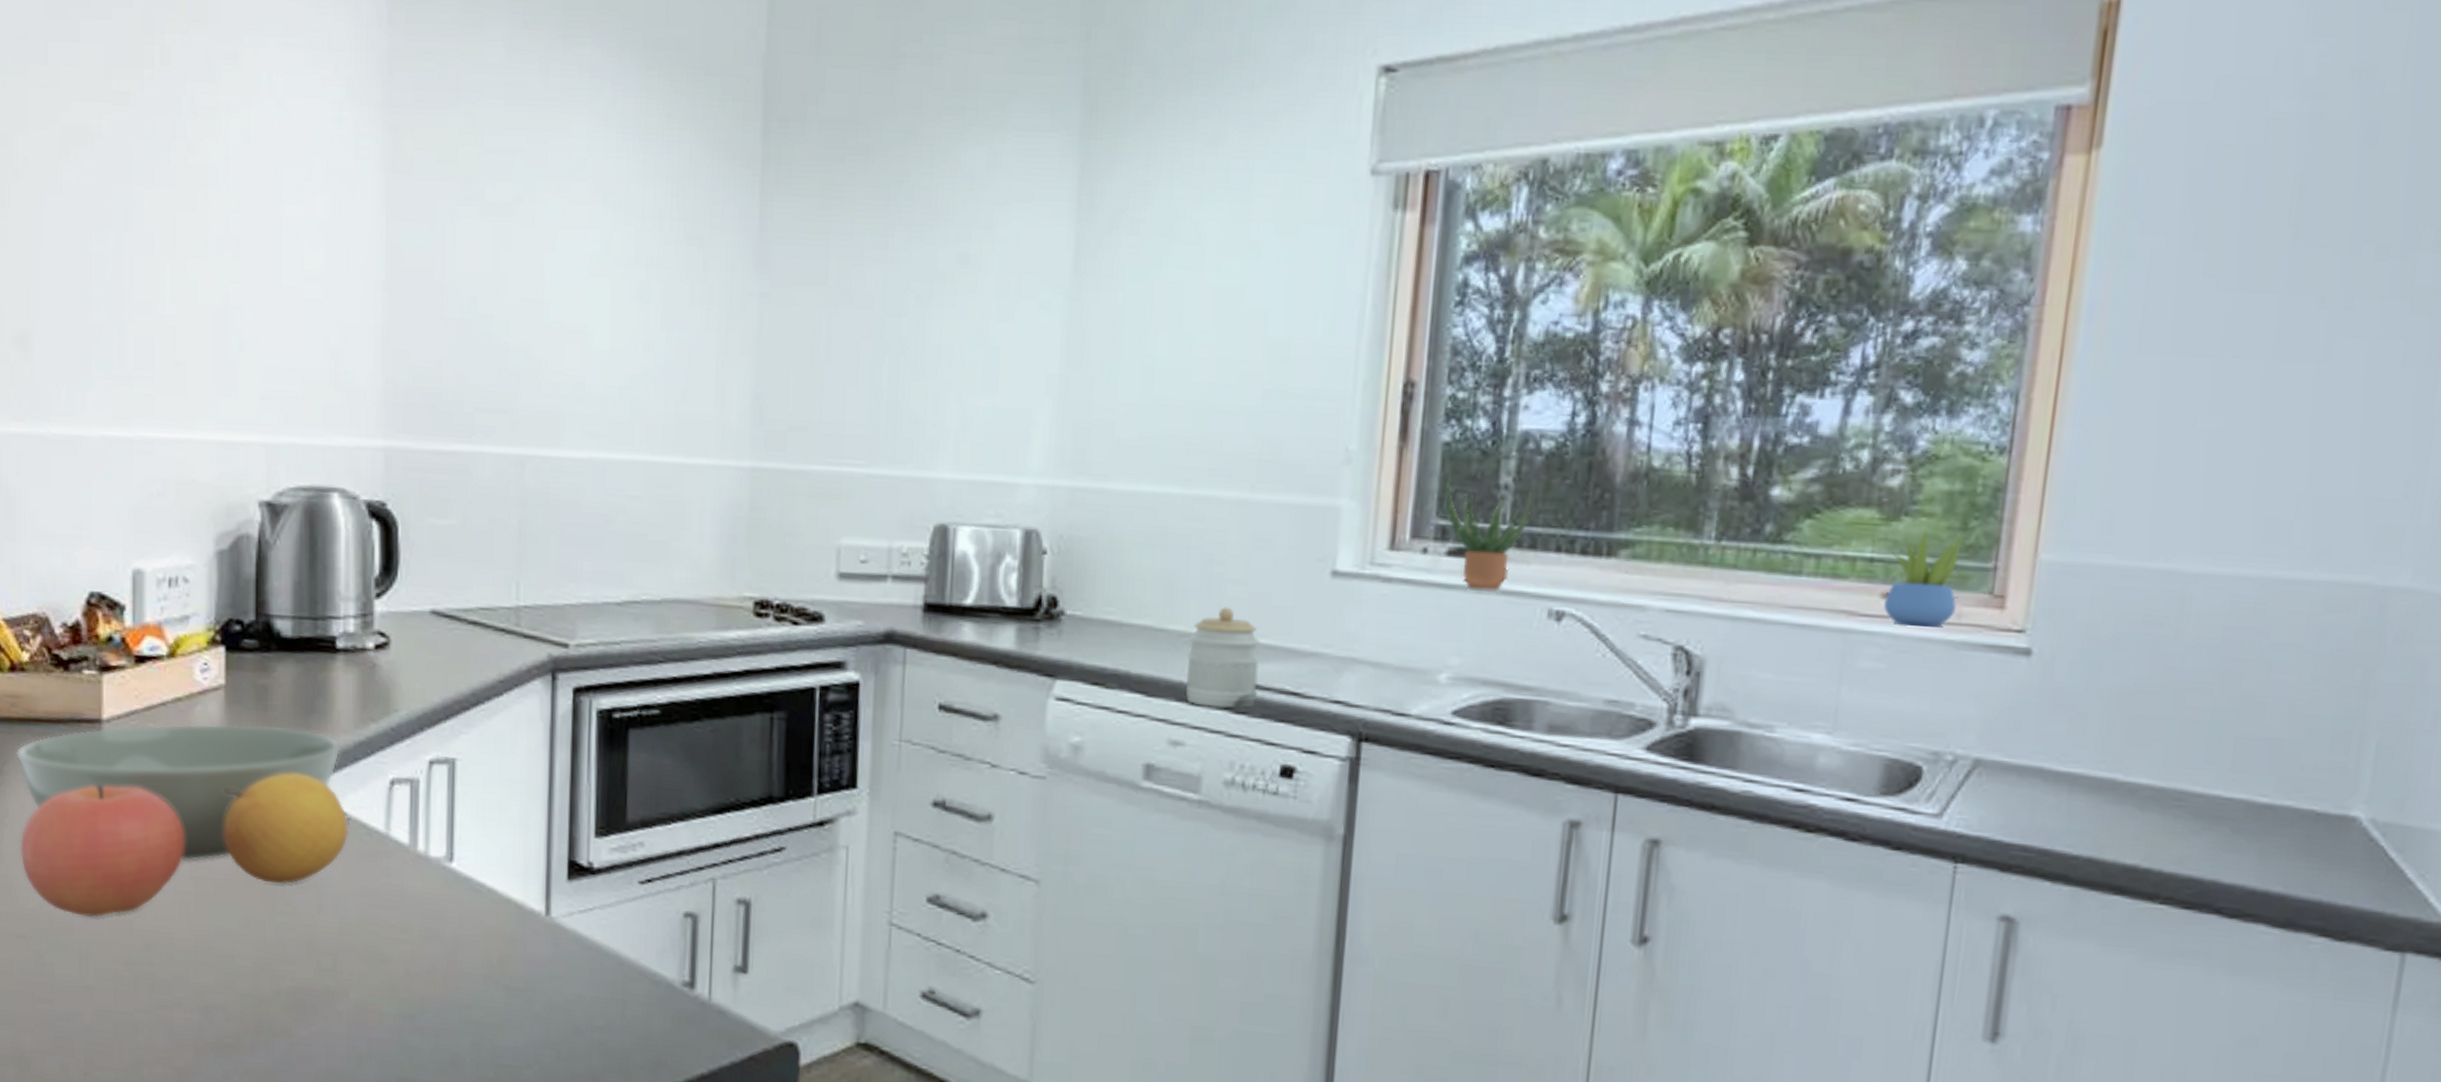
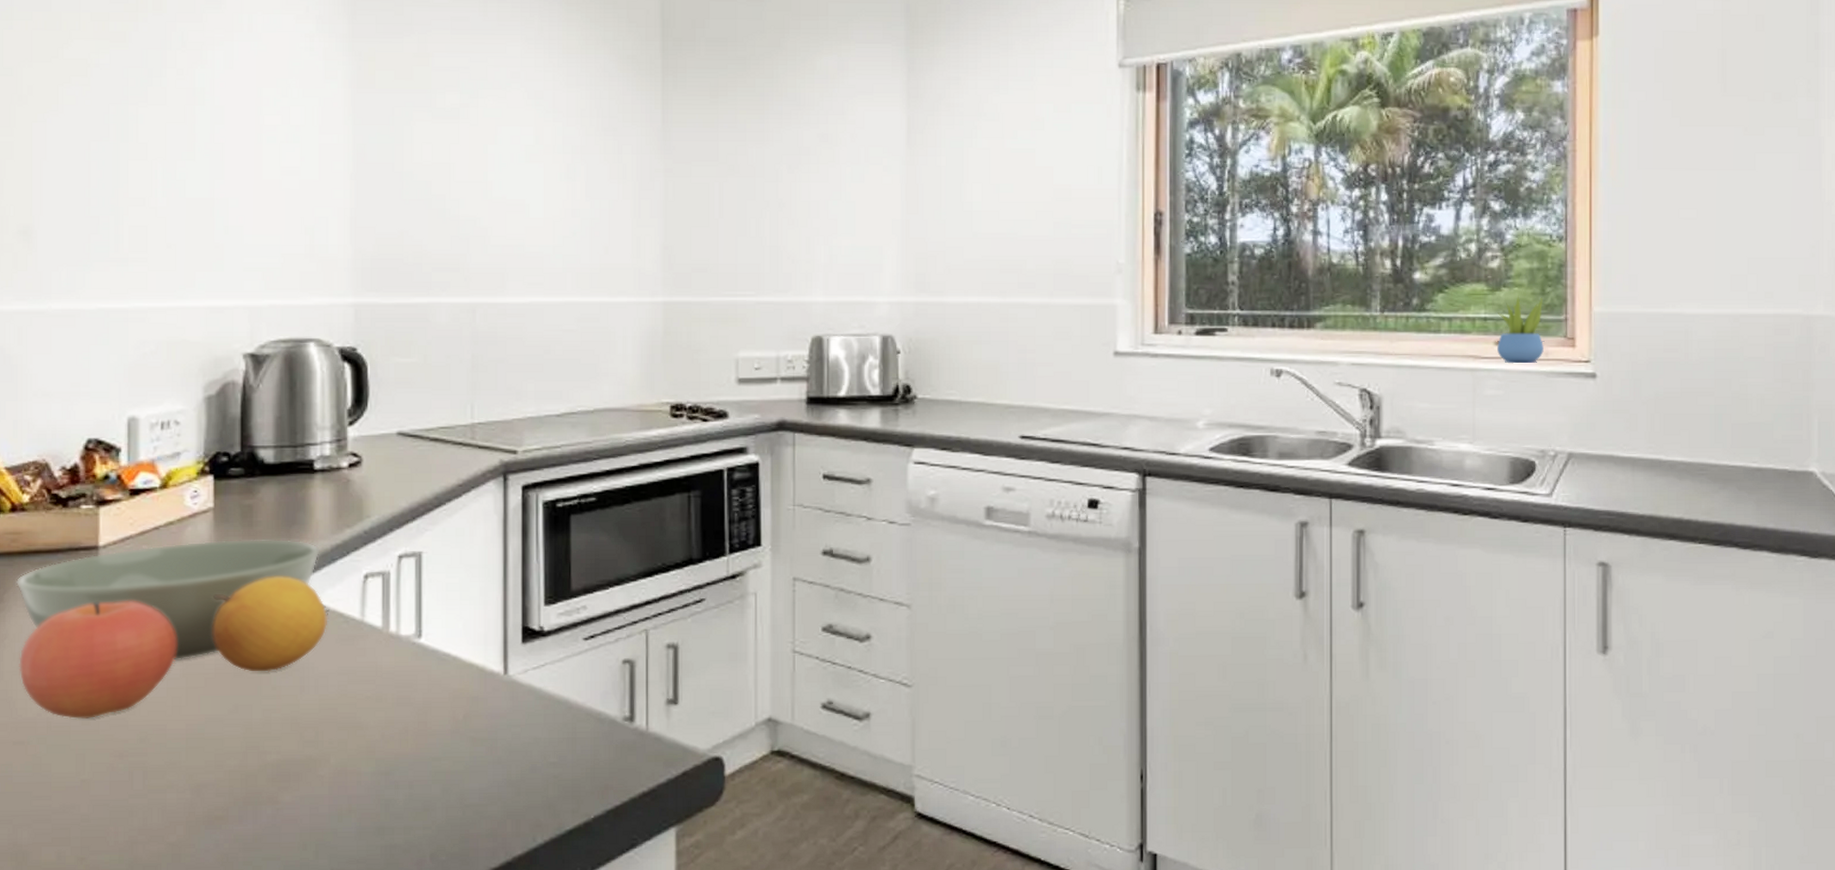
jar: present [1185,607,1260,710] -> none [1012,384,1067,461]
potted plant: present [1444,473,1532,592] -> none [1190,276,1252,359]

